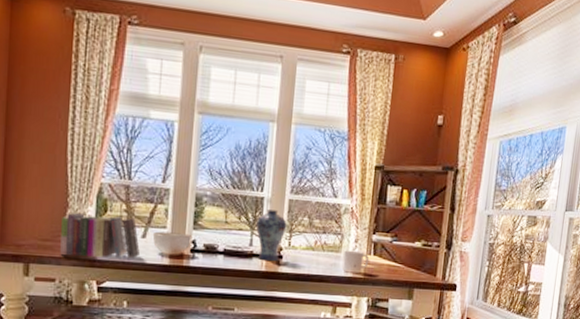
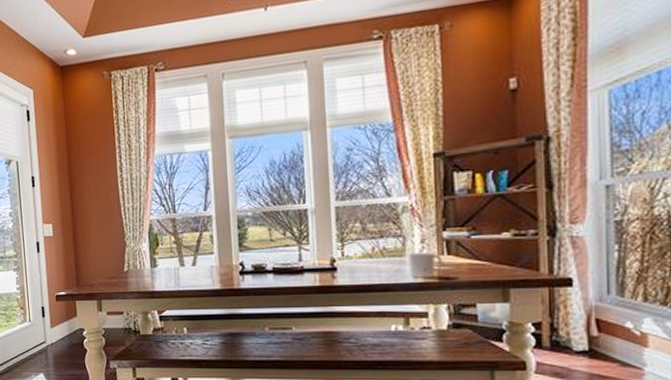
books: present [60,212,140,260] -> none [122,247,192,290]
bowl: present [152,231,191,255] -> none [201,256,239,279]
vase: present [255,209,287,262] -> none [302,220,337,276]

